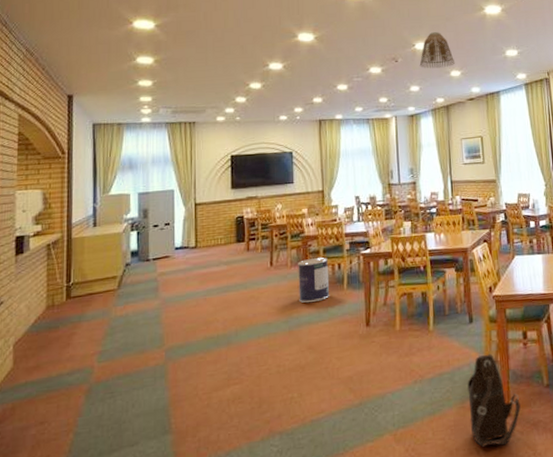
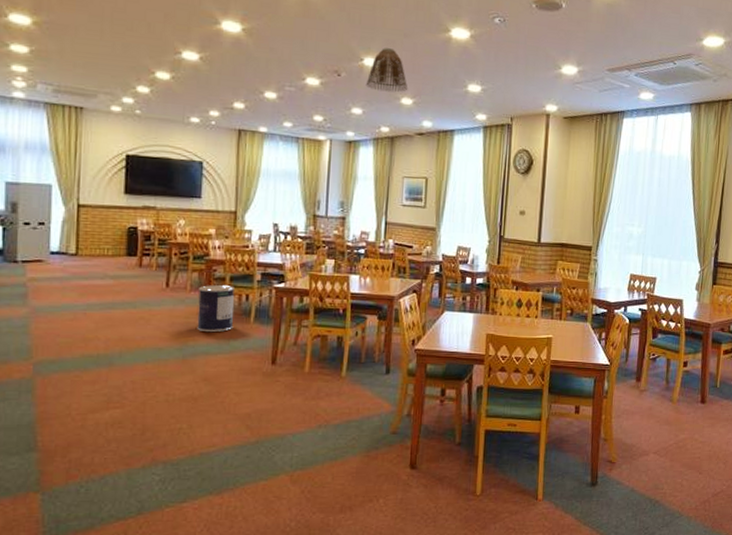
shoulder bag: present [467,353,521,447] -> none [373,407,428,496]

